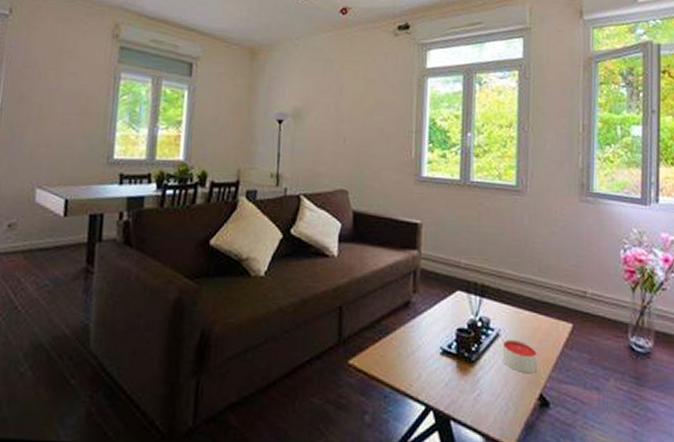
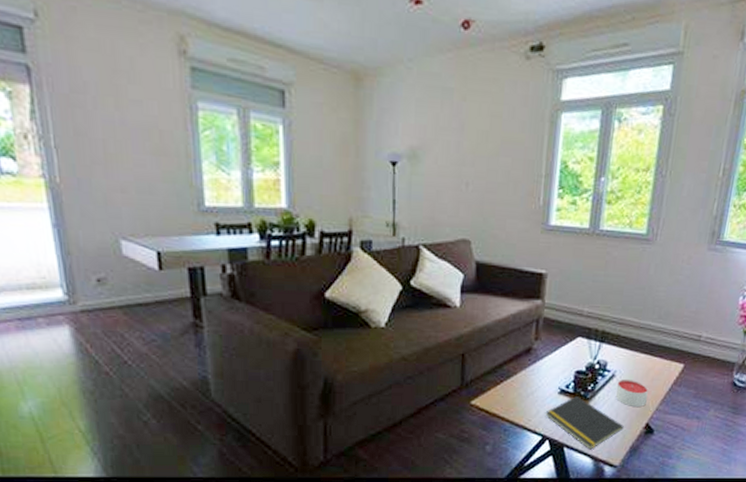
notepad: none [427,357,515,425] -> present [545,395,624,450]

